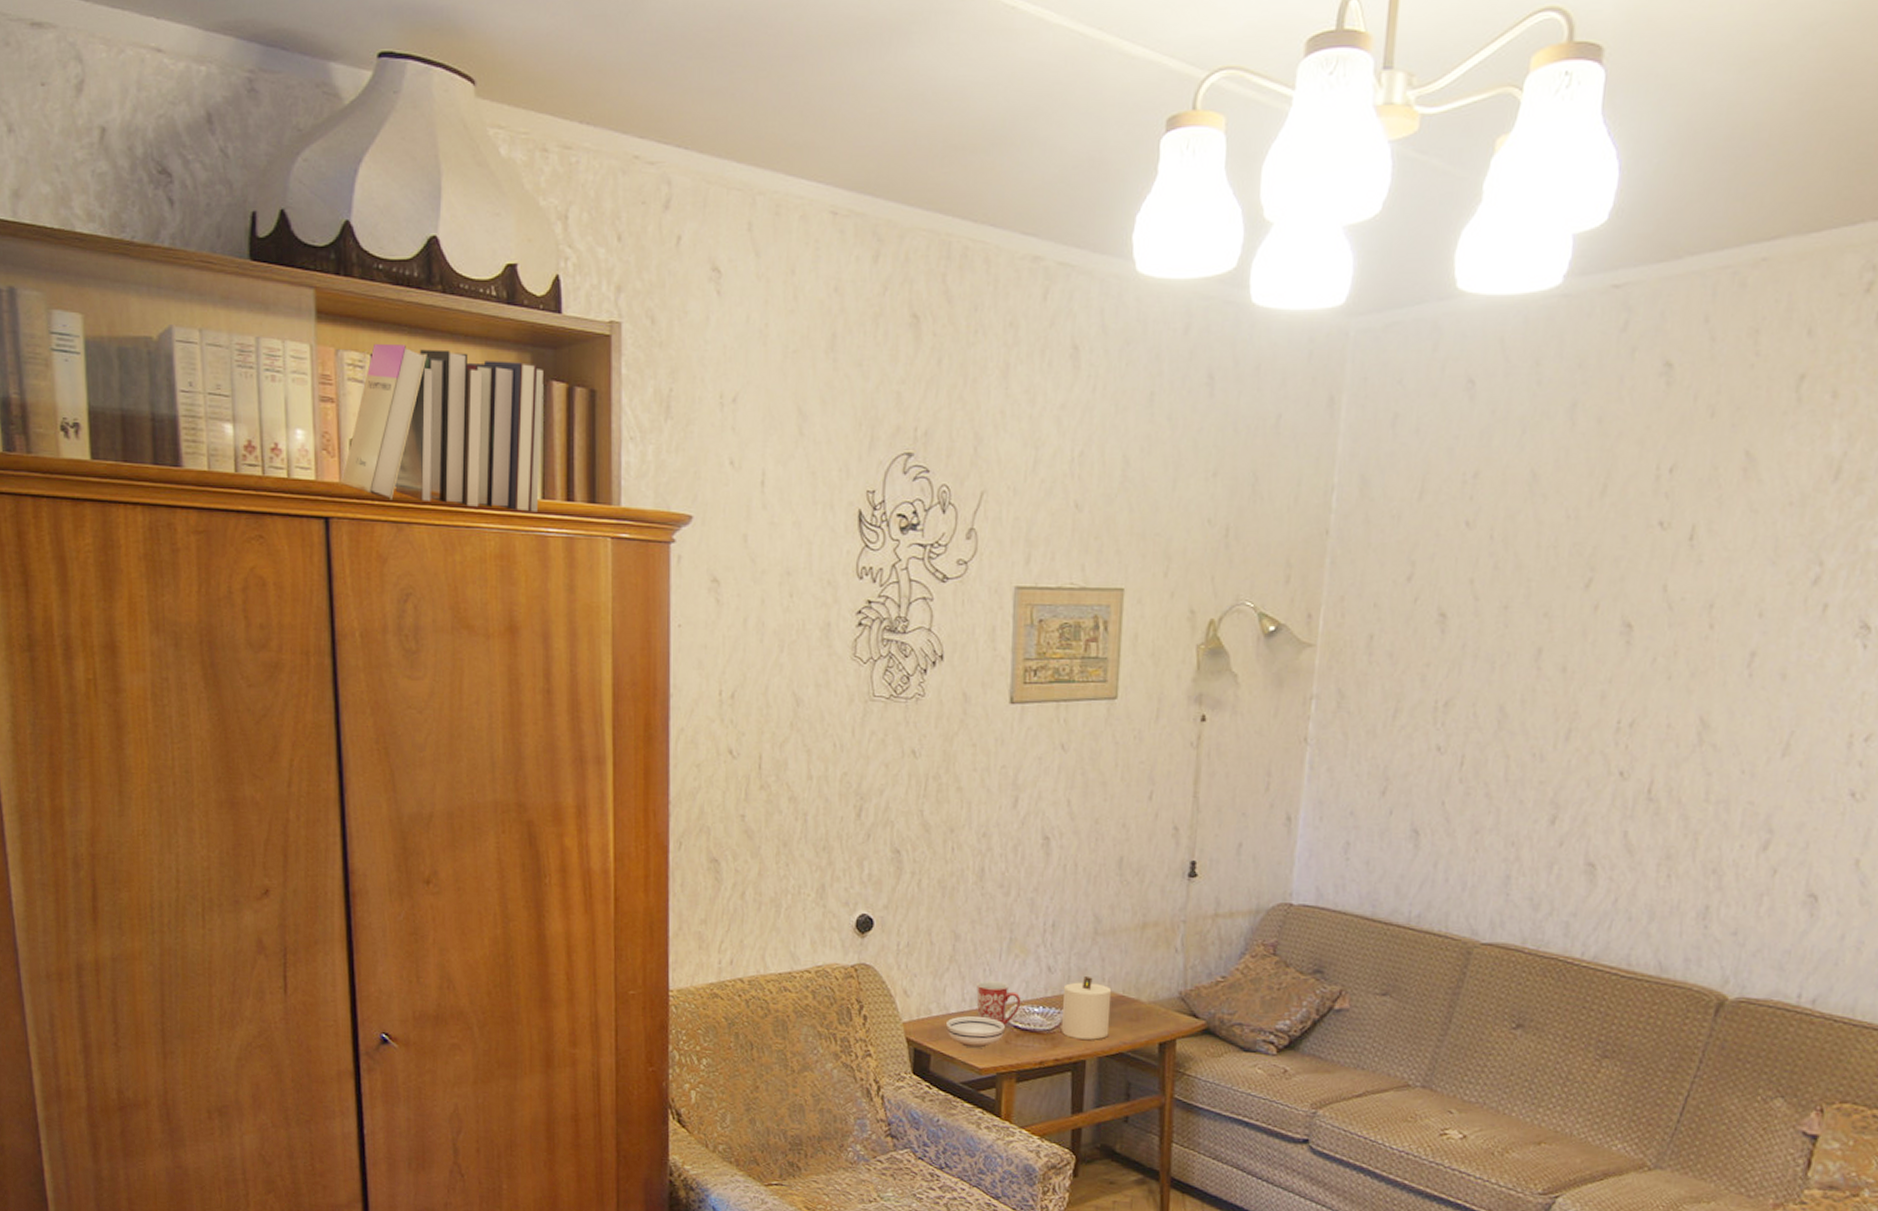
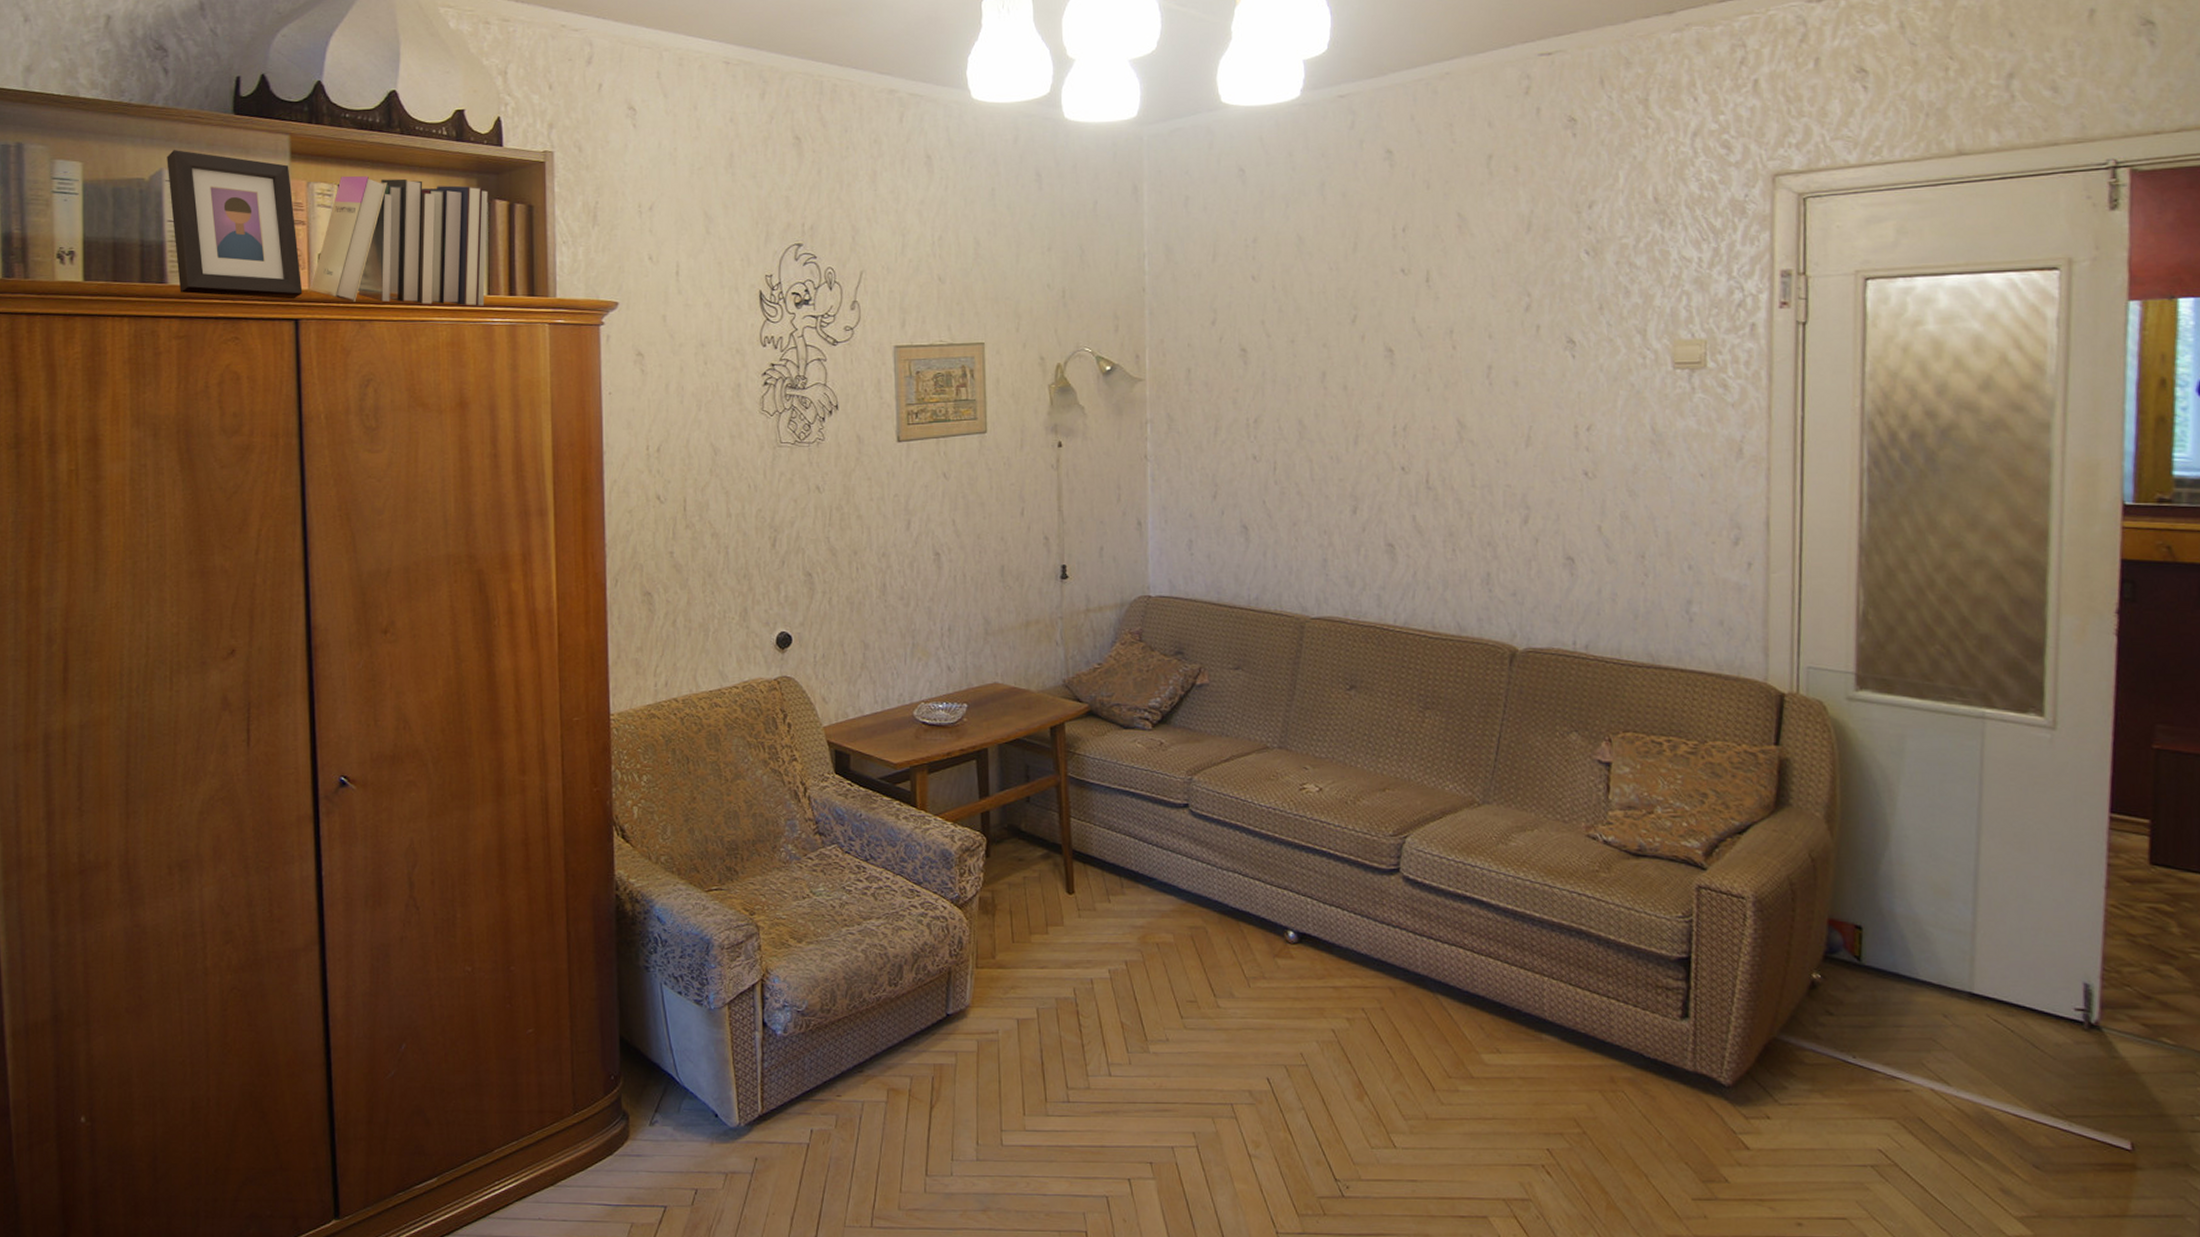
picture frame: none [176,303,333,493] -> present [167,150,303,300]
bowl: present [946,1016,1005,1049] -> none [862,716,914,746]
mug: present [976,980,1021,1026] -> none [887,683,927,723]
candle: present [1060,976,1112,1040] -> none [962,673,1006,729]

